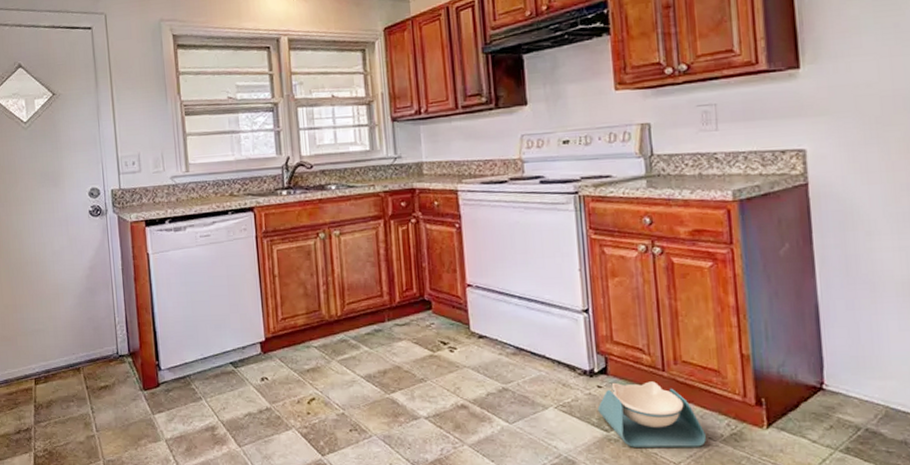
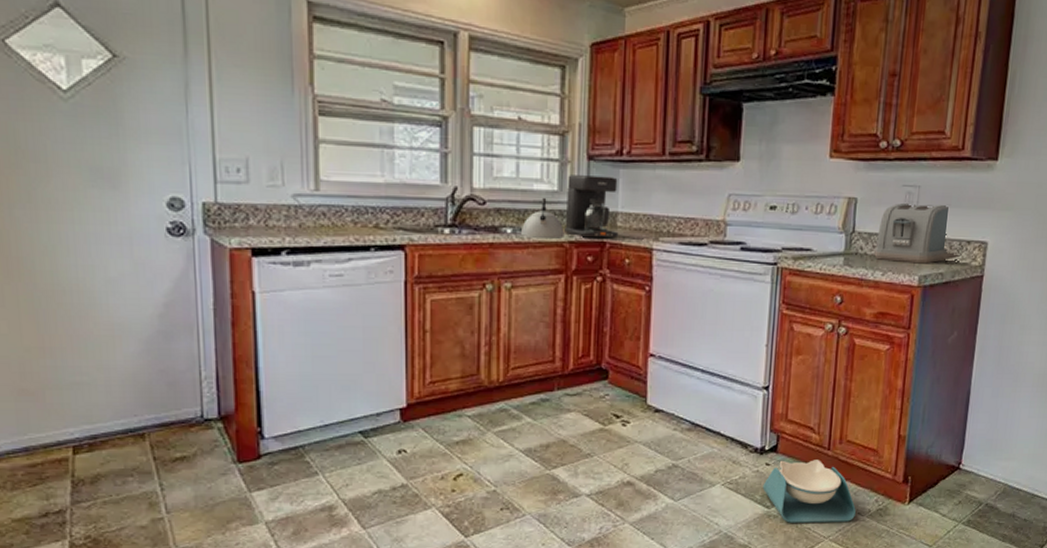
kettle: none [342,156,380,192] -> present [520,197,565,240]
coffee maker: none [377,133,426,187] -> present [565,175,619,239]
toaster: none [678,117,779,180] -> present [874,203,963,264]

